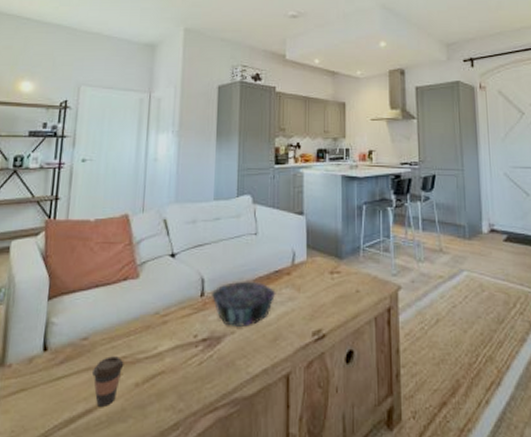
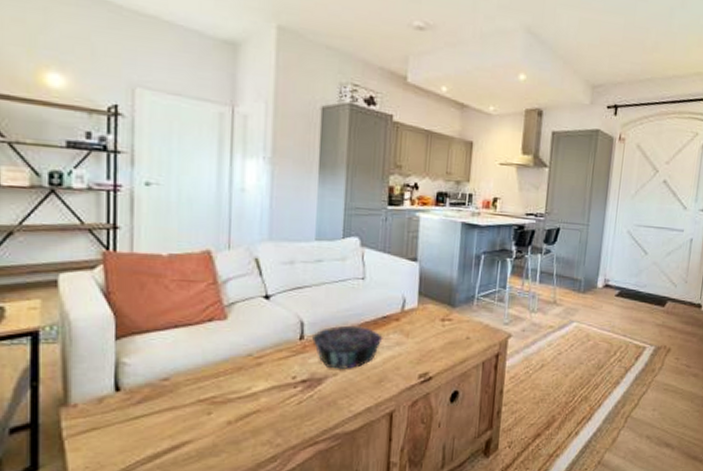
coffee cup: present [91,356,124,407] -> none [176,396,214,443]

